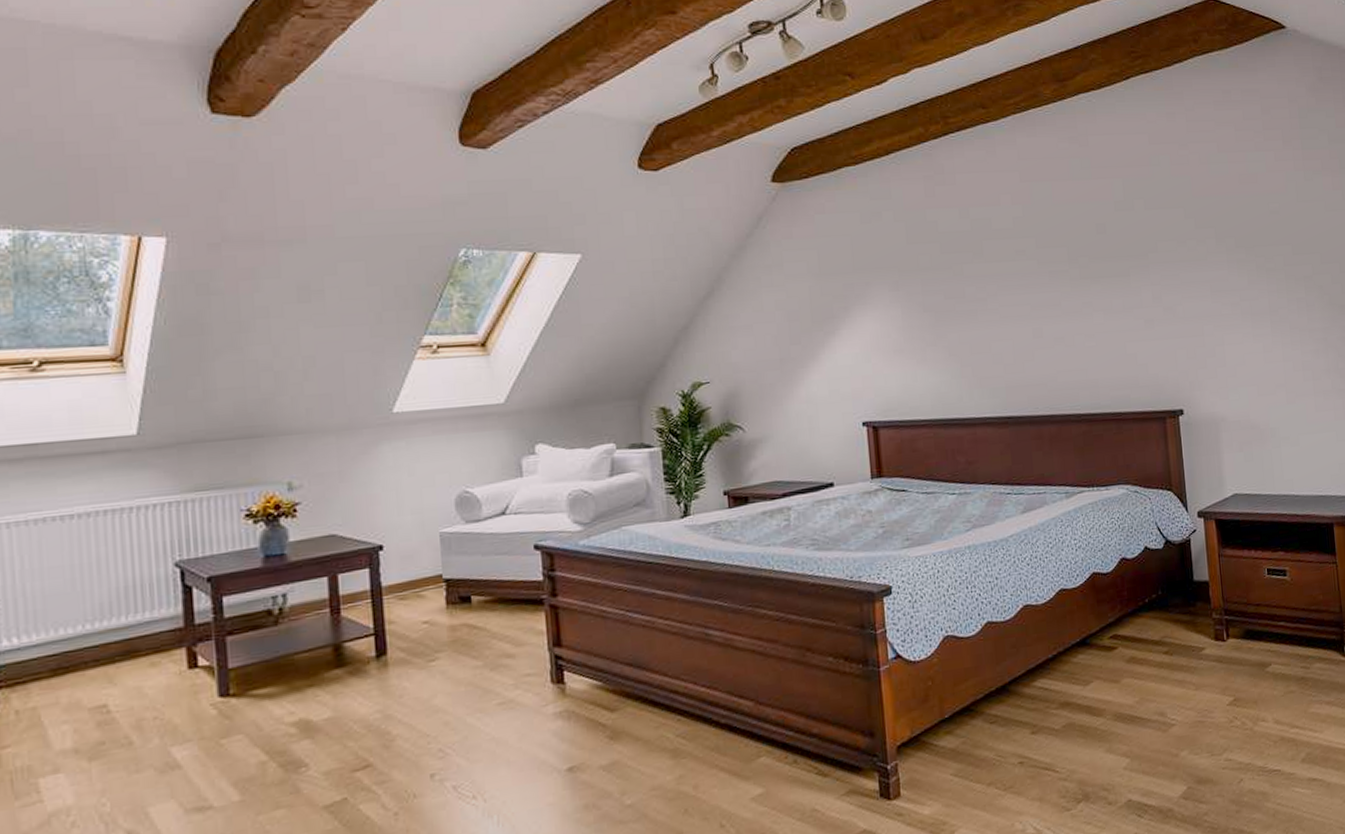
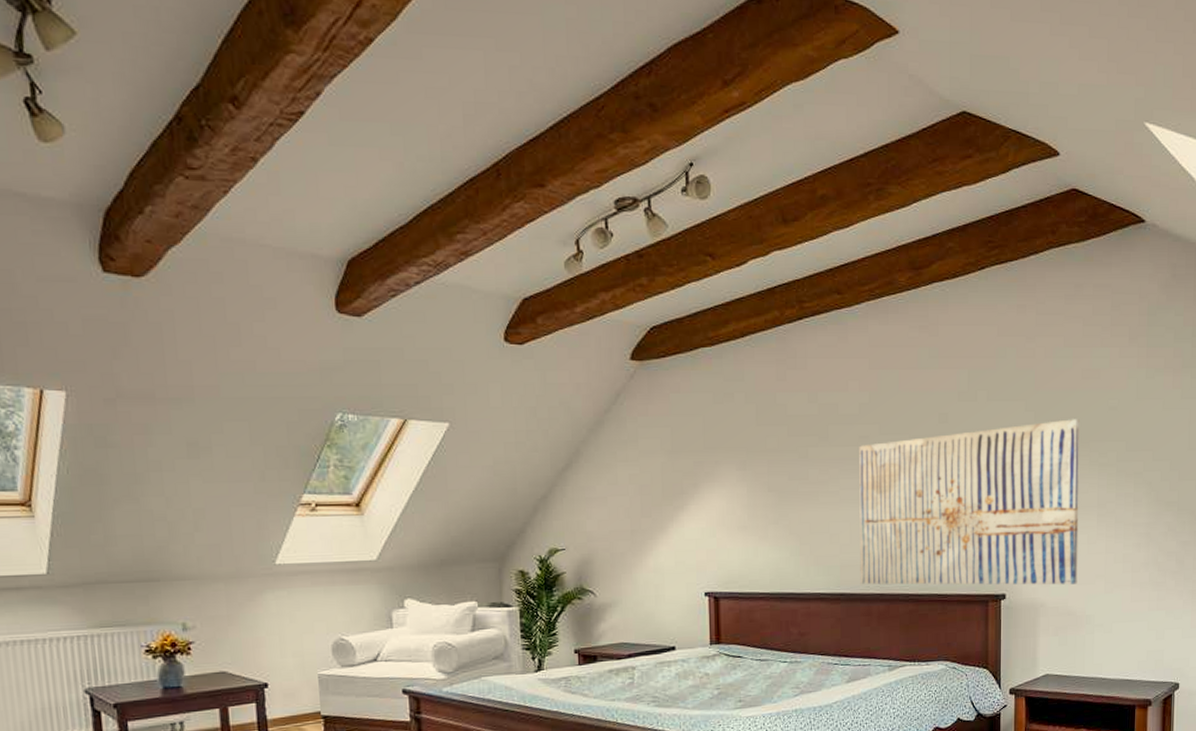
wall art: none [1016,224,1258,406] -> present [859,419,1080,585]

